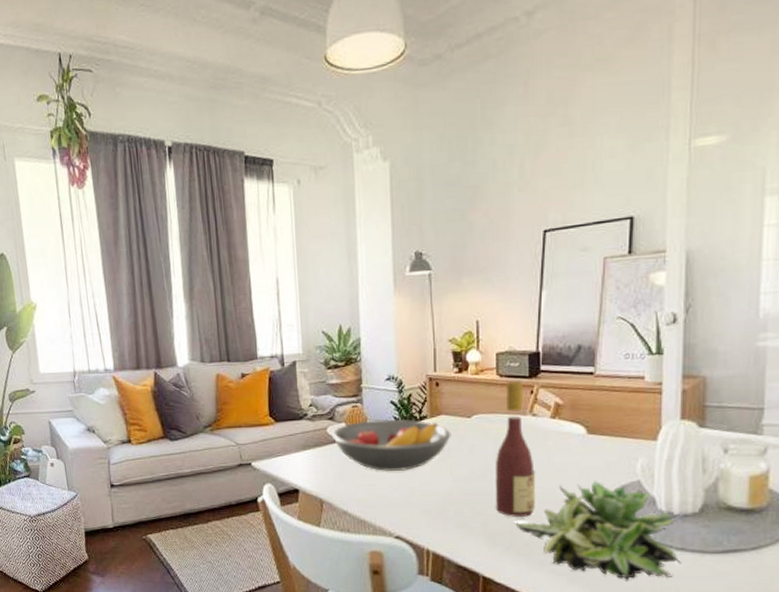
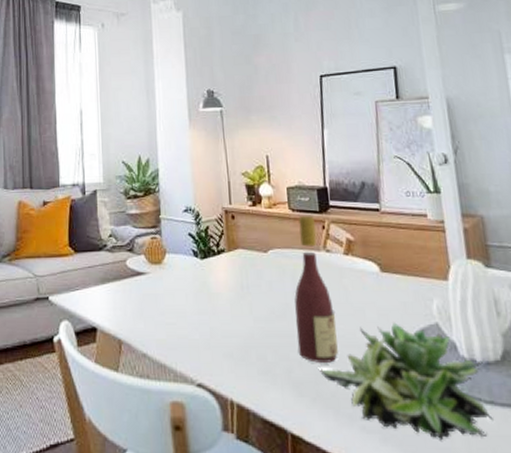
fruit bowl: present [331,419,451,471] -> none [130,252,249,309]

